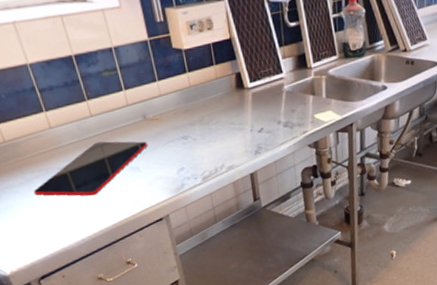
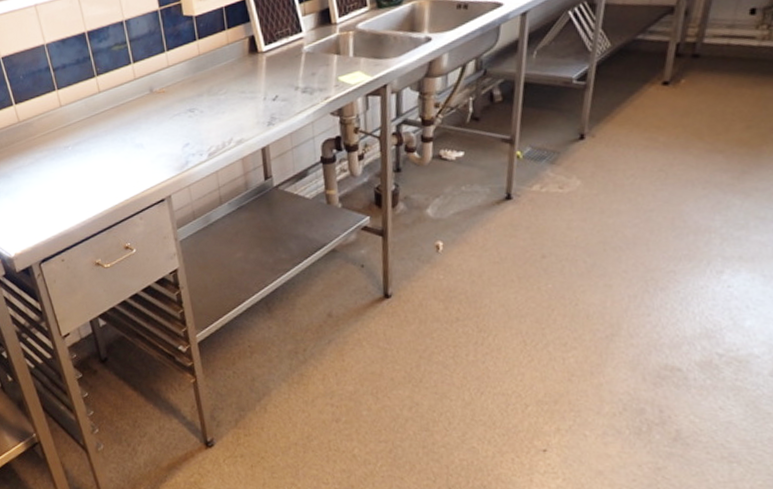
cutting board: present [33,141,148,196] -> none [41,116,153,175]

